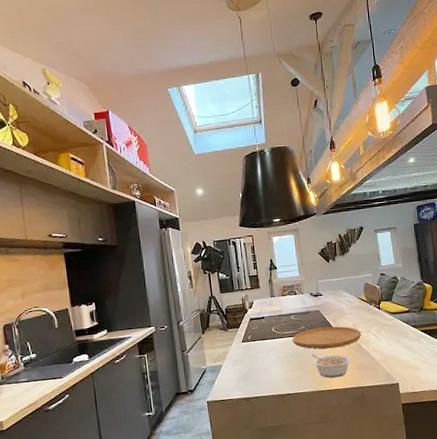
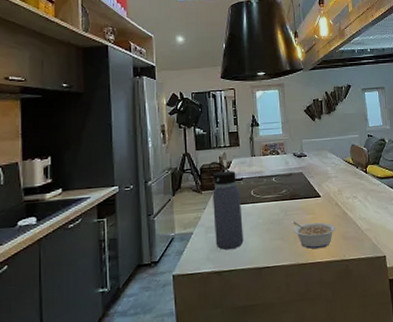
water bottle: none [232,302,268,380] -> present [208,161,244,250]
cutting board: present [293,326,362,349] -> none [273,190,347,216]

